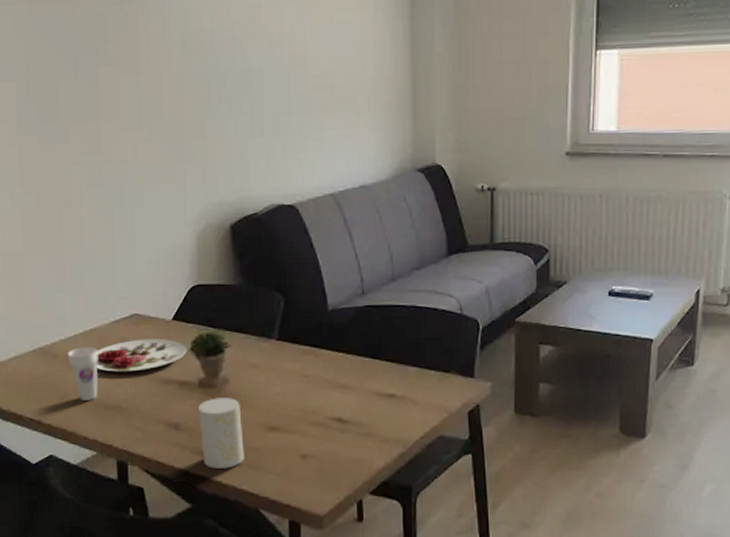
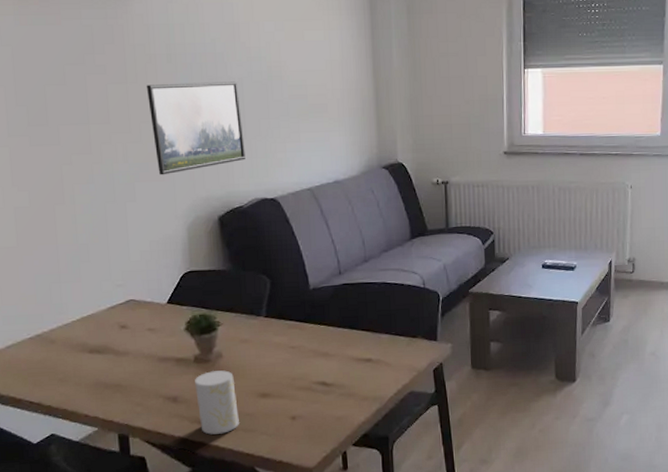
cup: present [67,346,99,402] -> none [65,331,97,383]
plate: present [95,339,187,372] -> none [93,321,182,354]
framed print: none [159,71,262,177] -> present [146,81,246,176]

